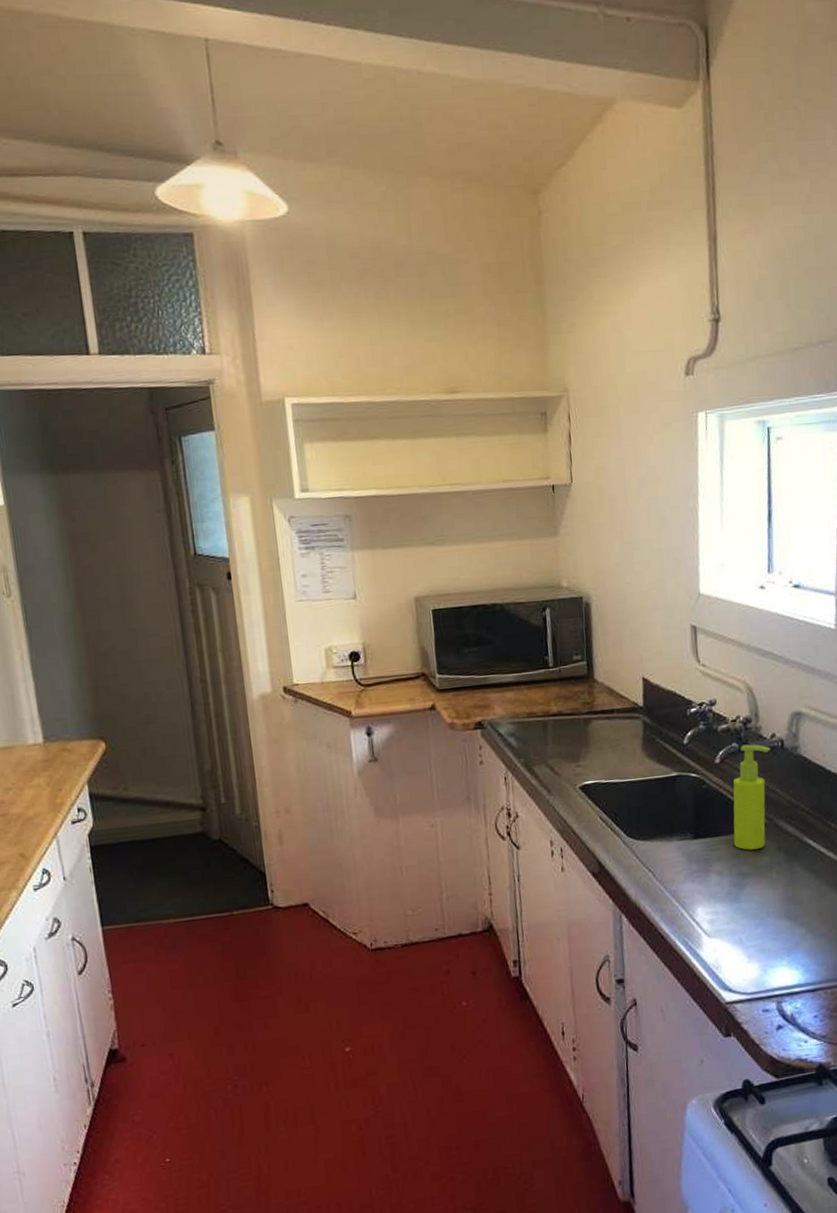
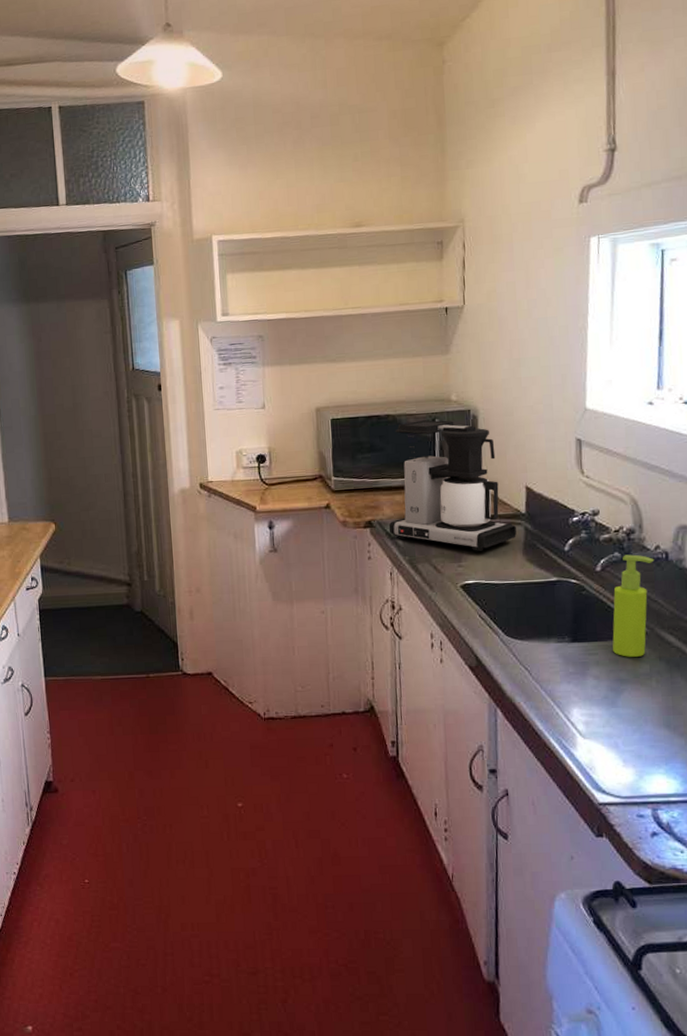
coffee maker: none [501,608,635,749] -> present [388,420,517,551]

